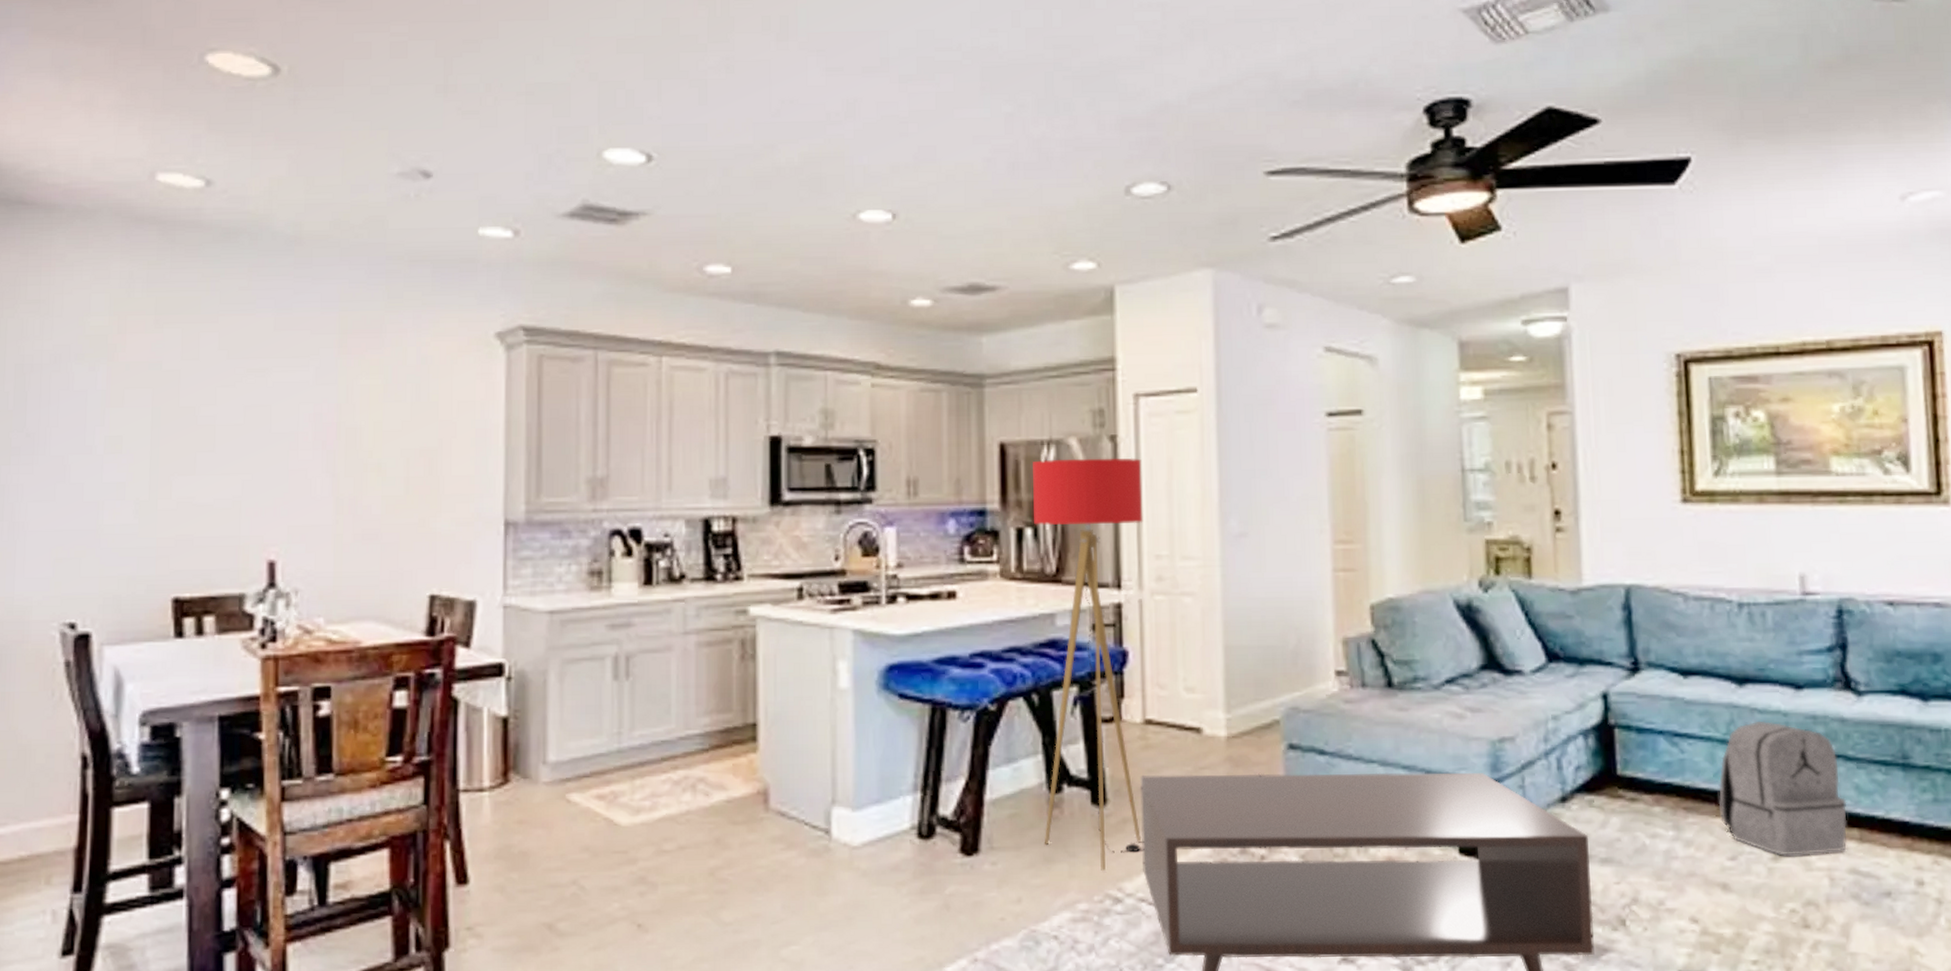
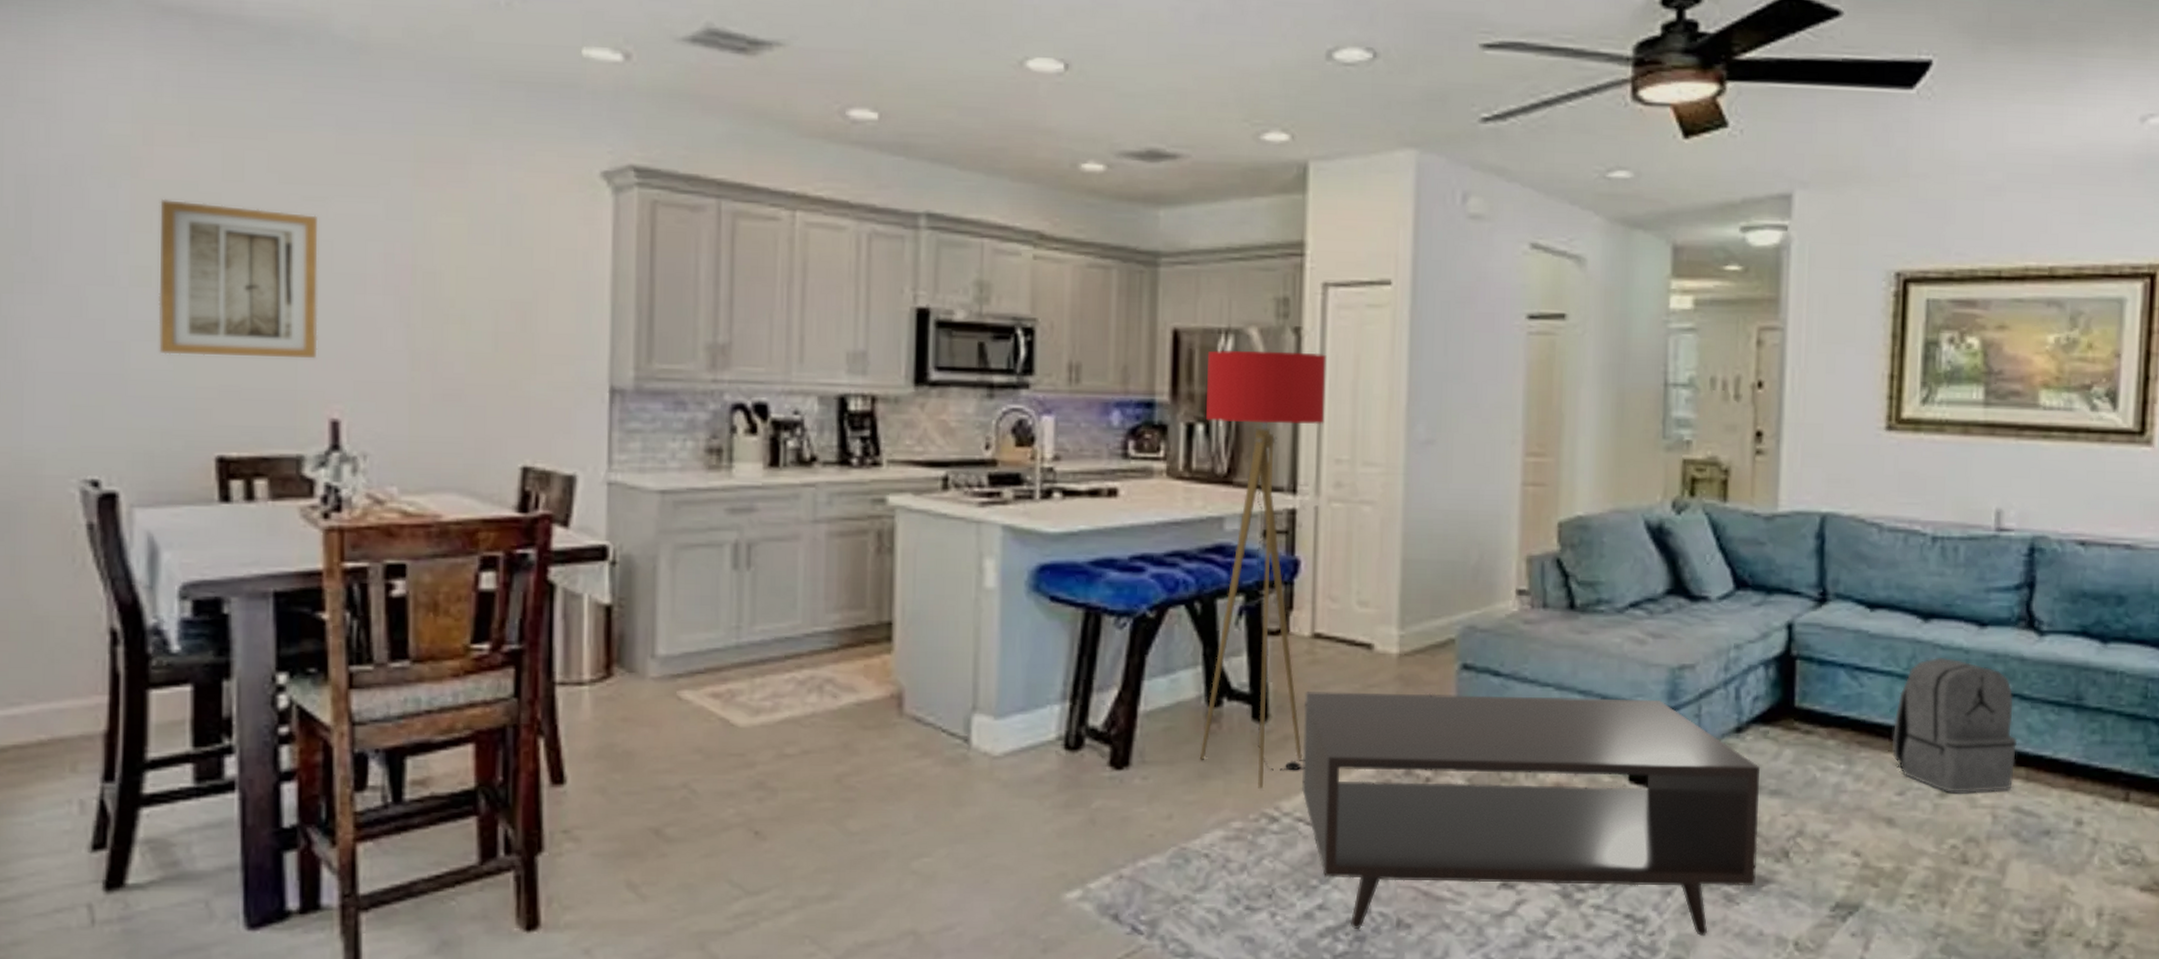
wall art: none [127,377,259,511] -> present [158,198,318,359]

